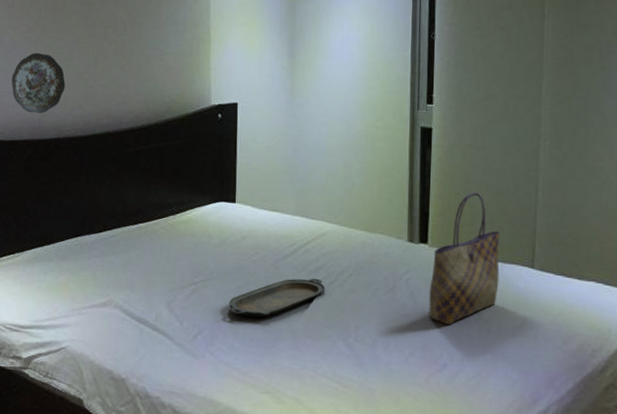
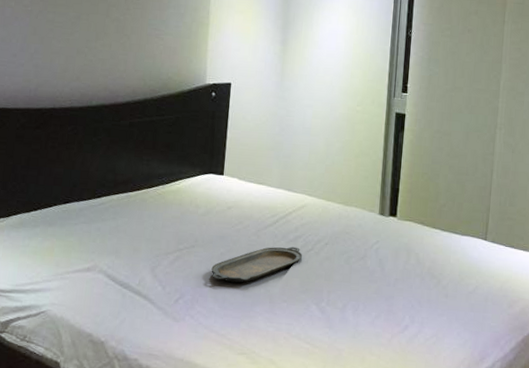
decorative plate: present [11,52,65,113] -> none [9,25,65,84]
tote bag: present [429,191,500,326] -> none [394,171,459,291]

